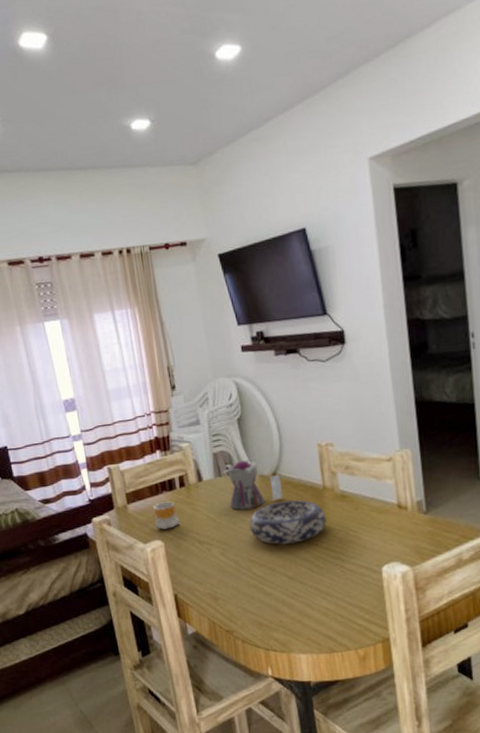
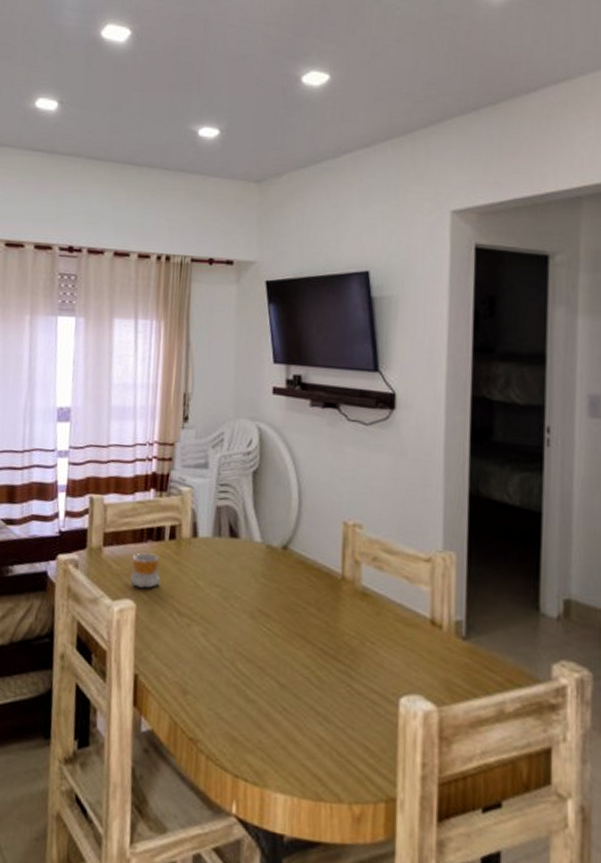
teapot: present [222,460,284,510] -> none [223,522,292,586]
decorative bowl: present [249,500,326,545] -> none [243,583,339,642]

